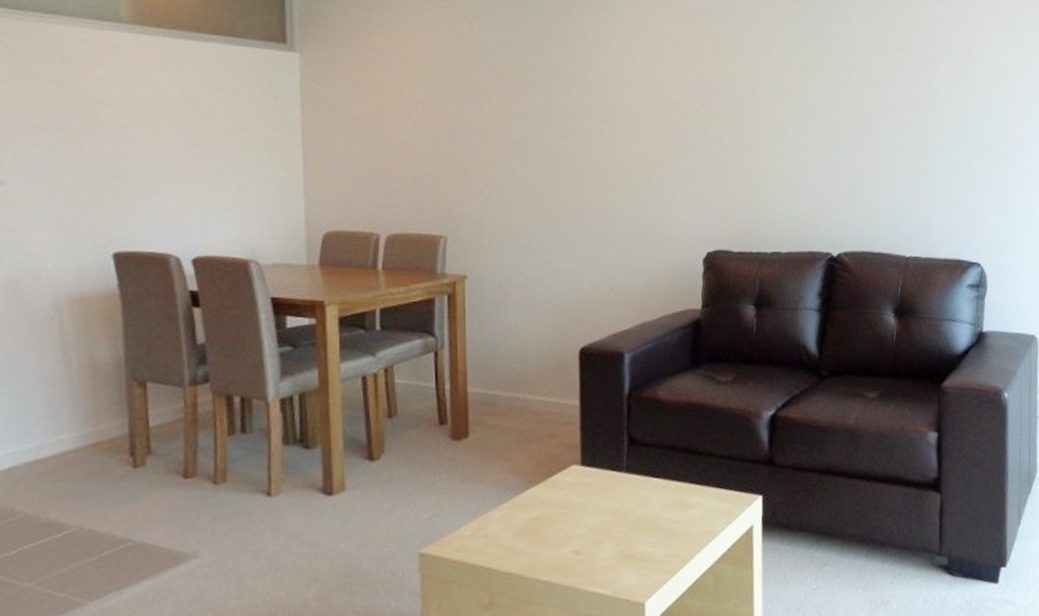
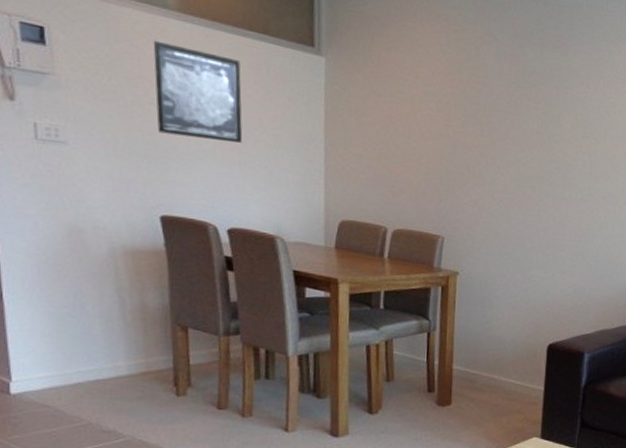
wall art: none [104,58,208,159] -> present [153,40,243,143]

